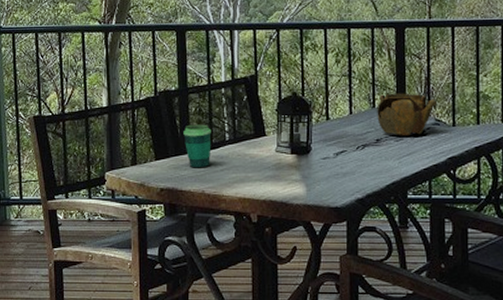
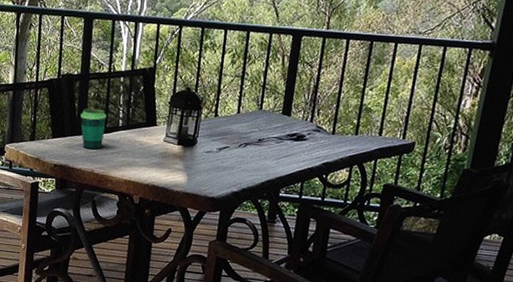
teapot: present [377,93,438,135] -> none [262,97,322,139]

